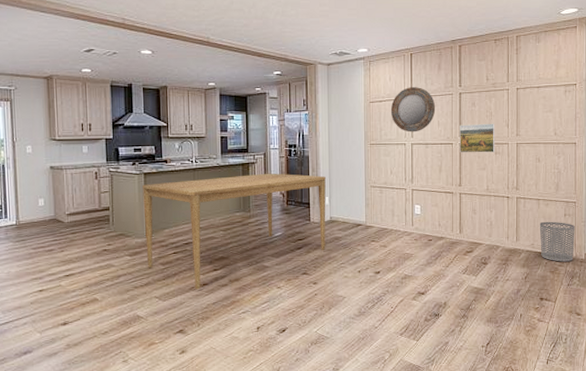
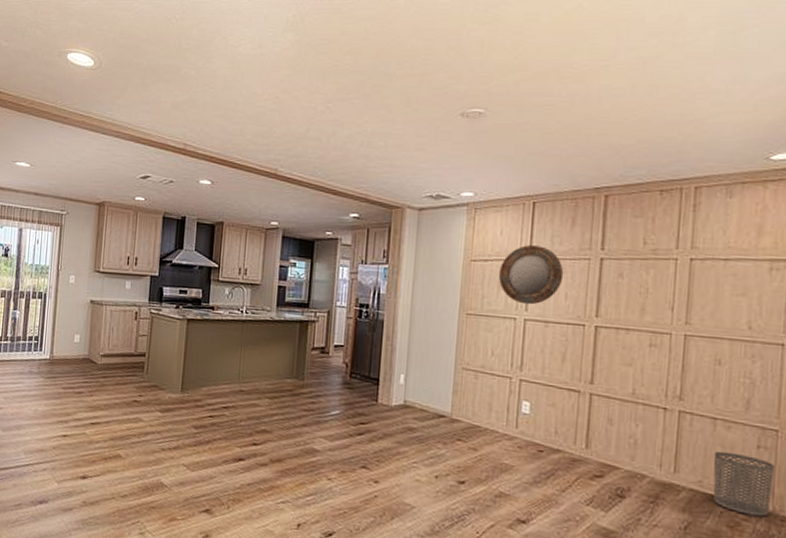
dining table: present [143,173,326,290] -> none [179,332,403,465]
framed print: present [460,123,495,153] -> none [595,301,653,344]

